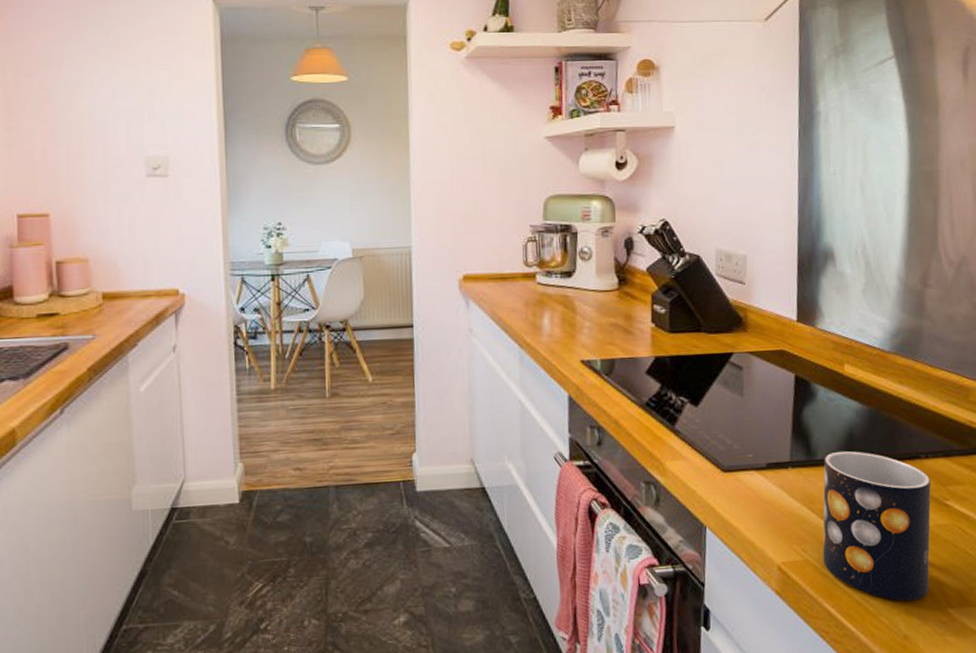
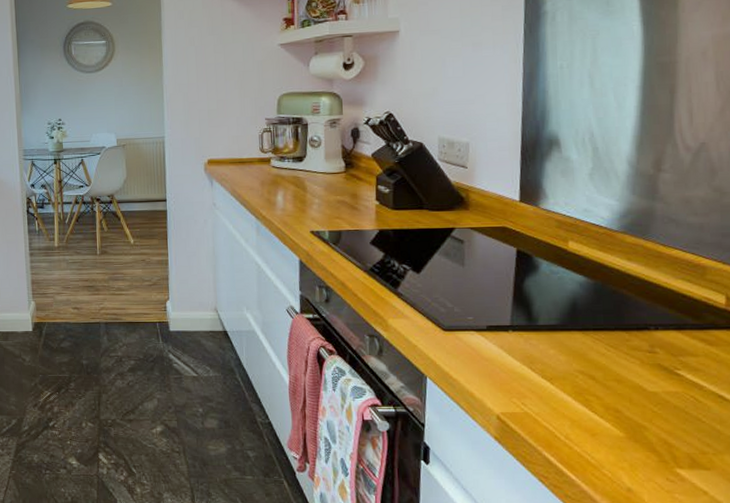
mug: present [823,451,931,601] -> none [543,318,660,458]

